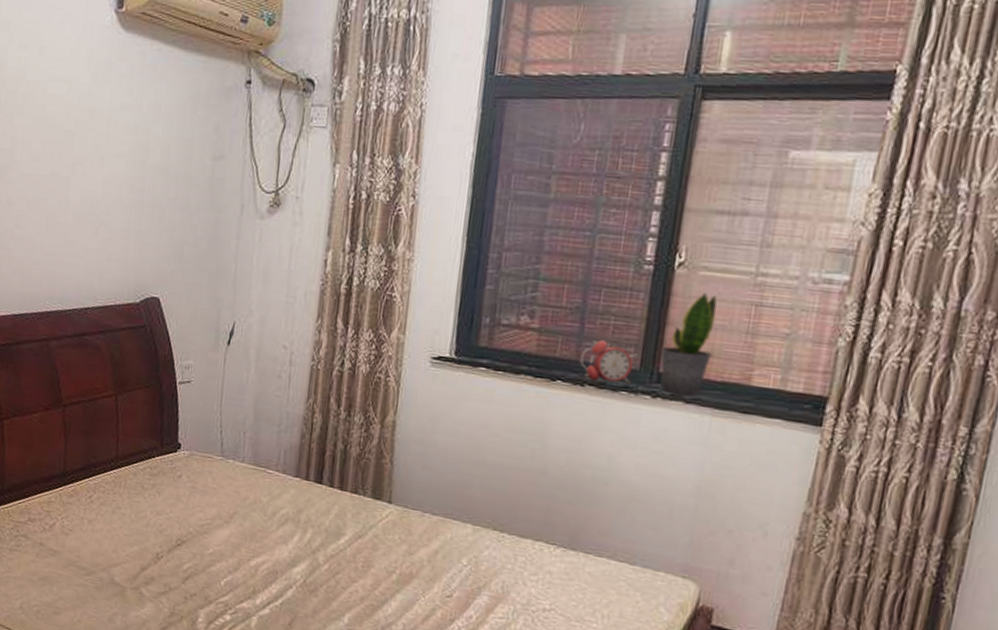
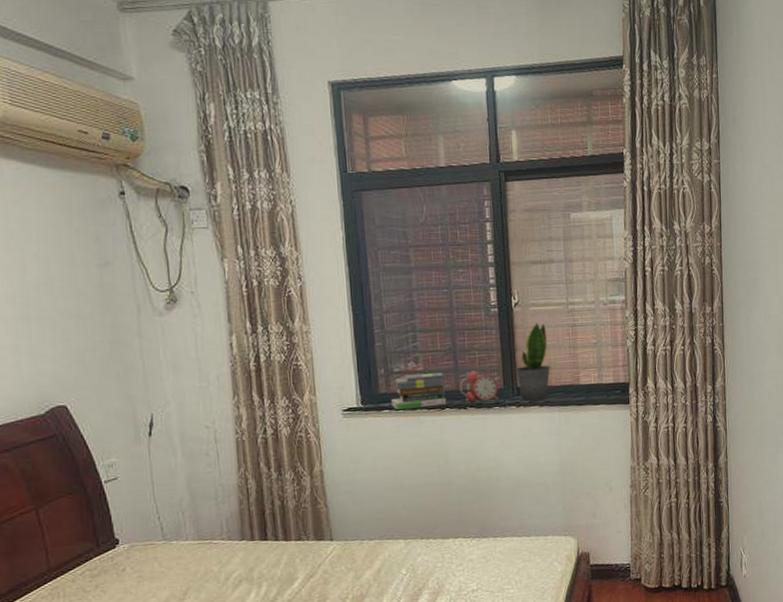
books: none [489,330,564,376] -> present [390,373,447,410]

